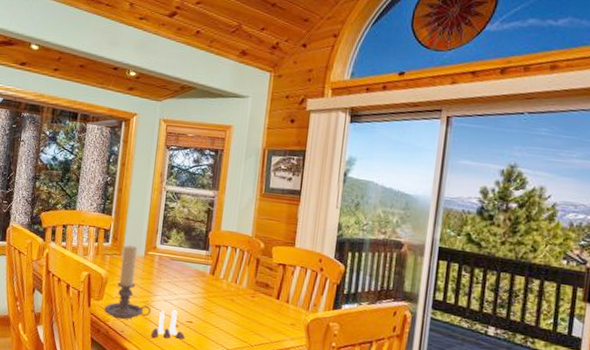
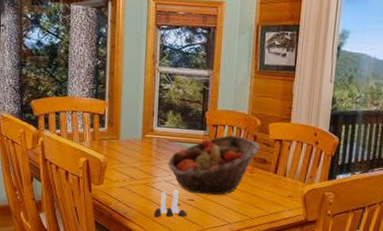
candle holder: present [104,244,152,320] -> none [106,128,153,202]
fruit basket: none [168,256,263,319] -> present [168,135,260,195]

